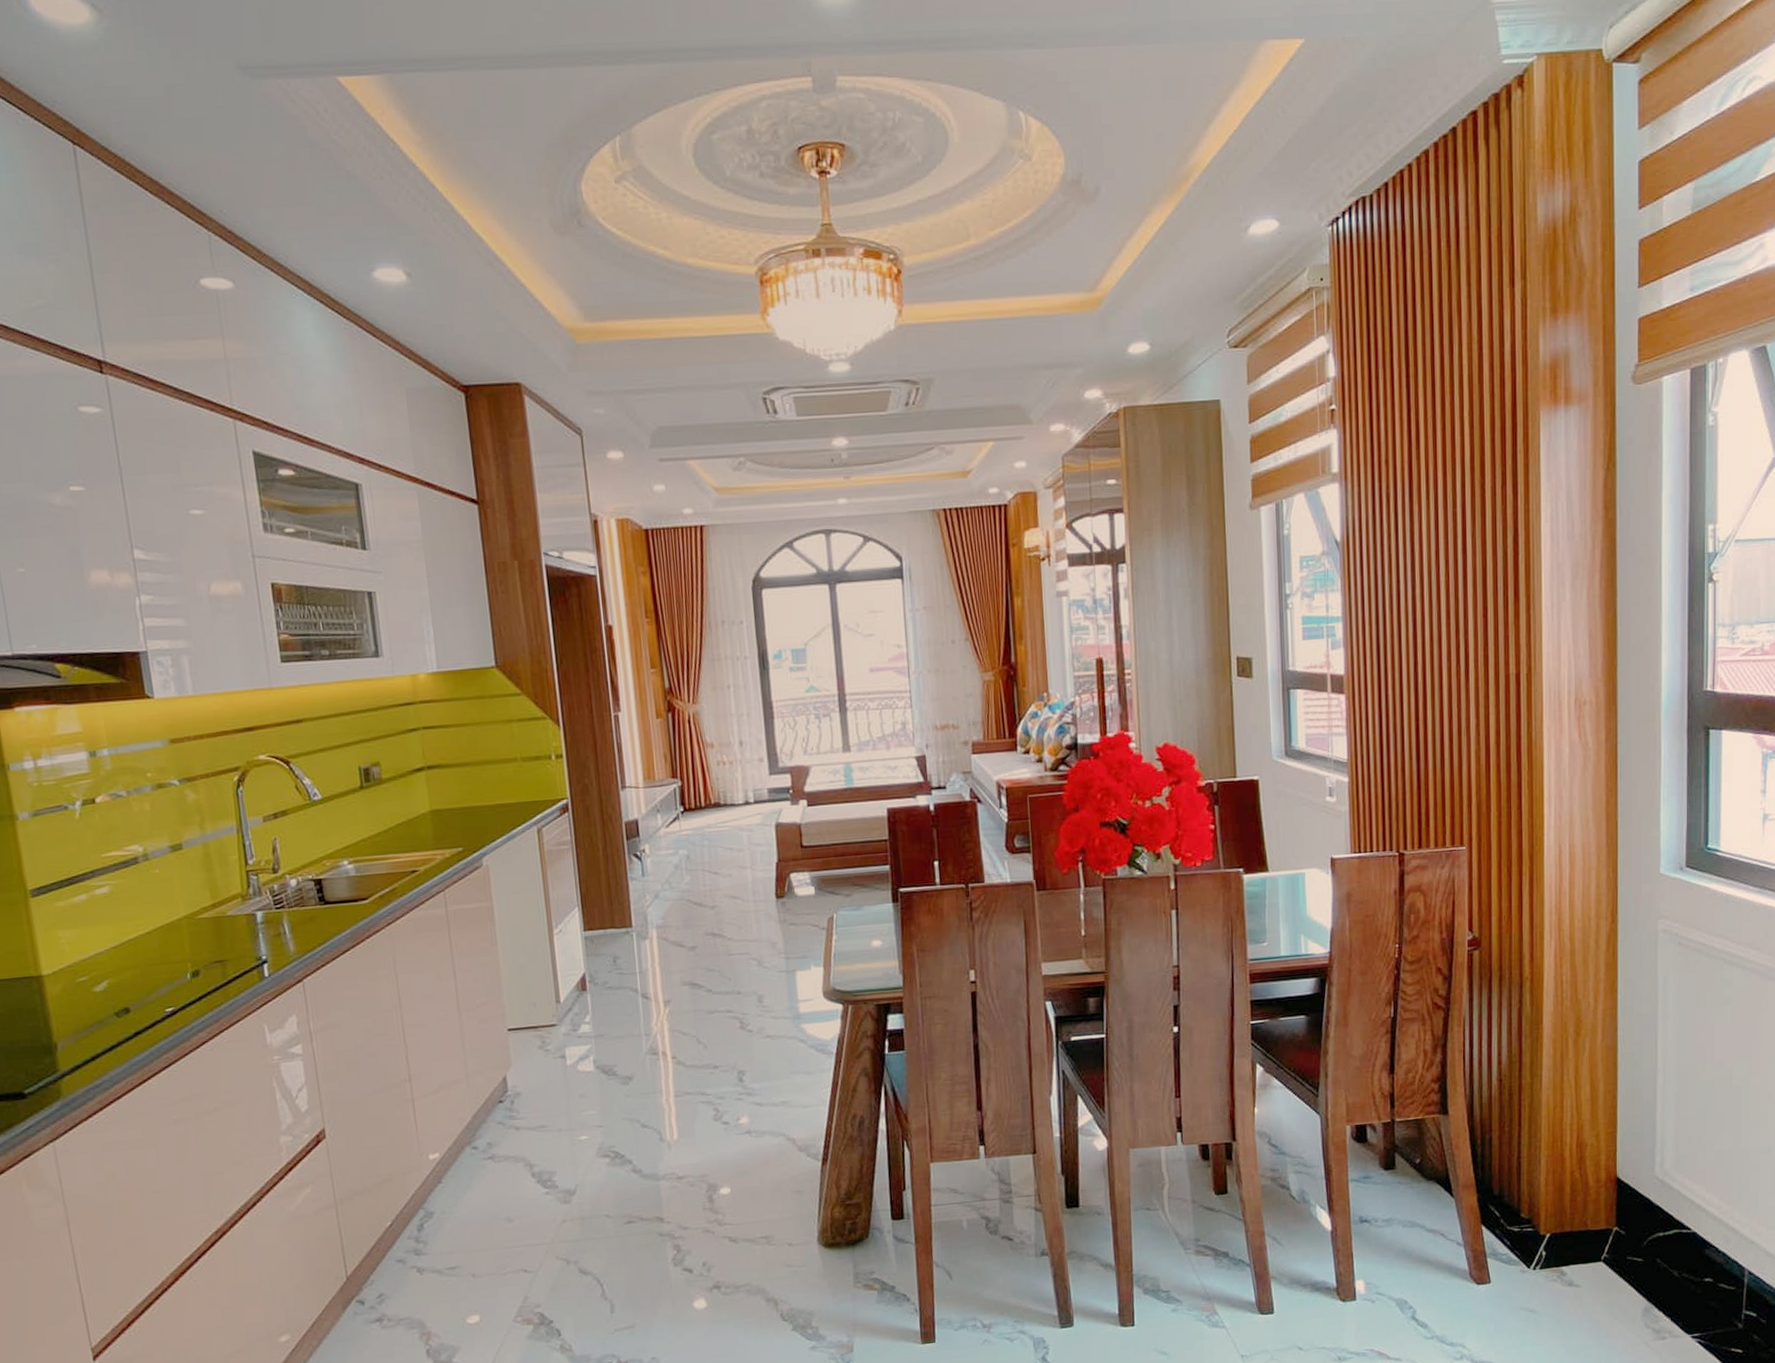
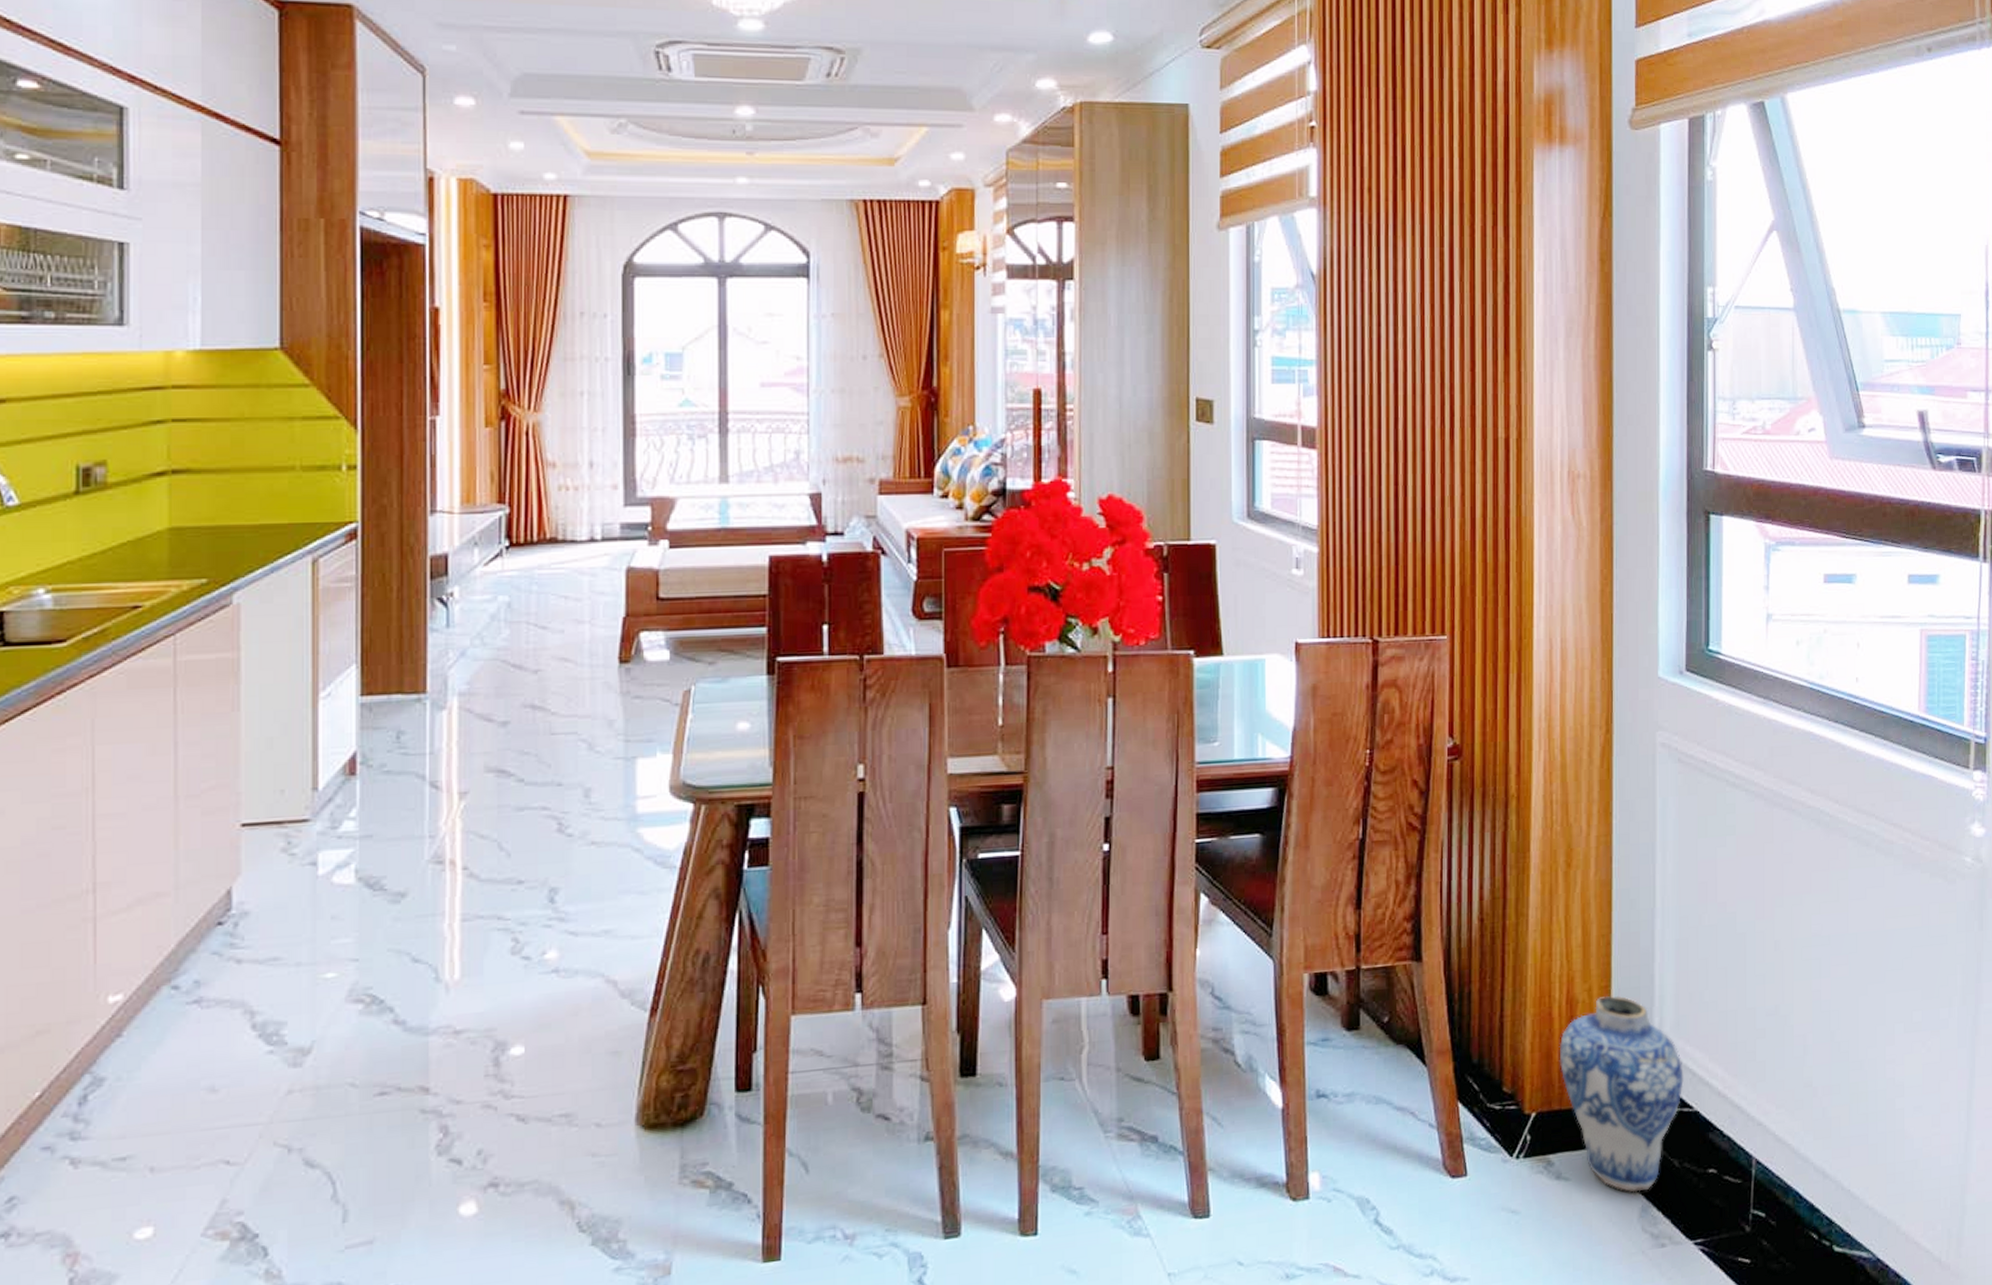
vase: none [1570,1139,1683,1297] -> present [1559,995,1684,1193]

